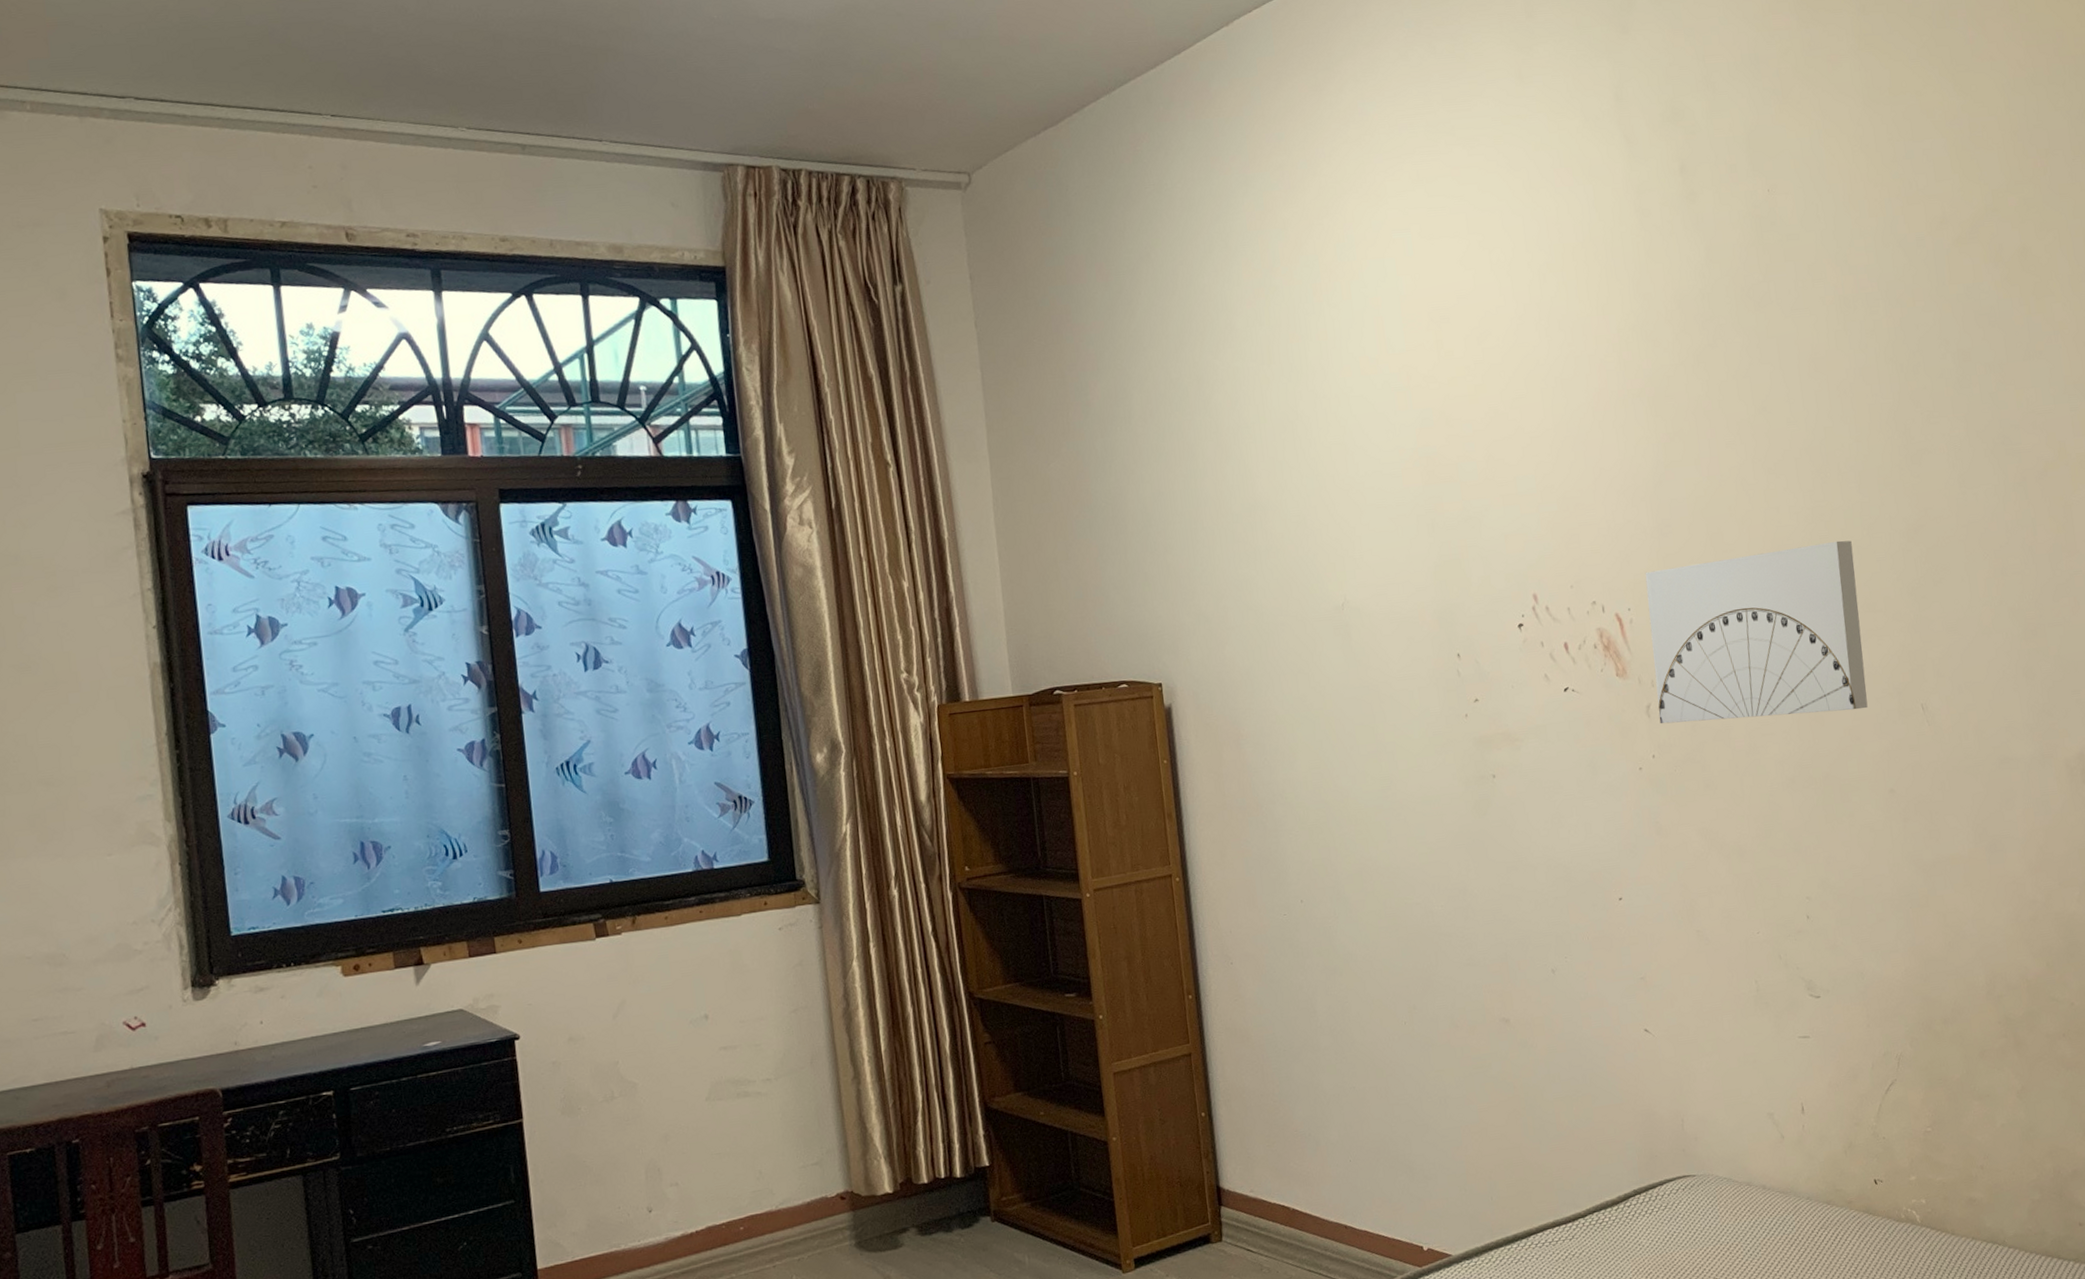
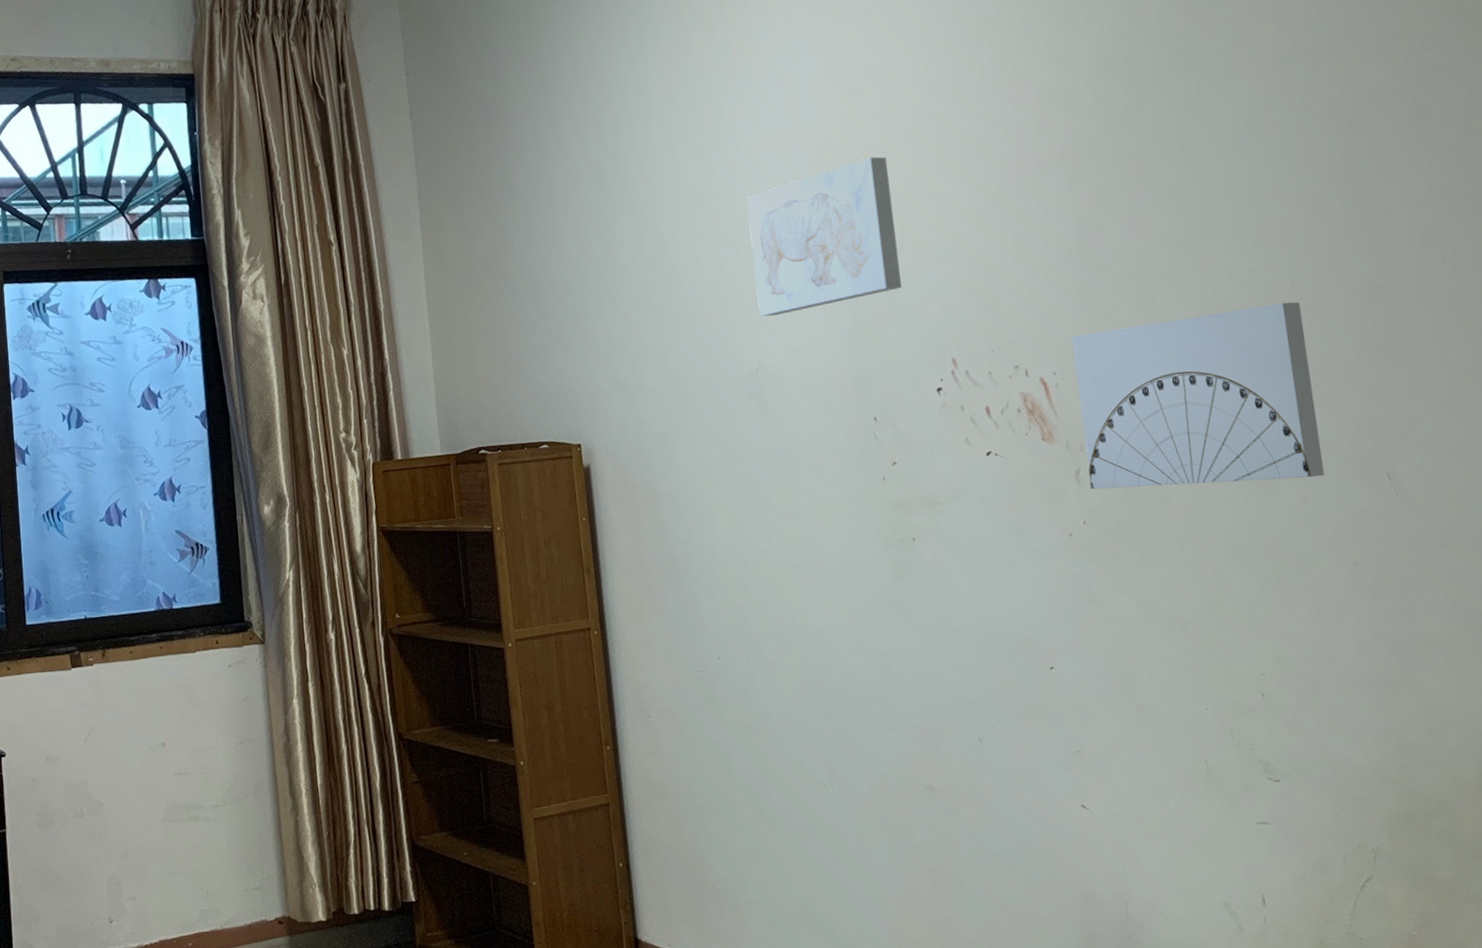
wall art: none [1333,385,1486,550] -> present [746,156,902,317]

